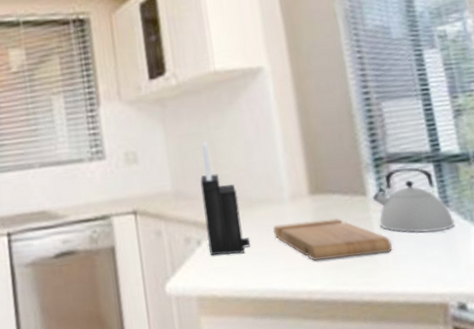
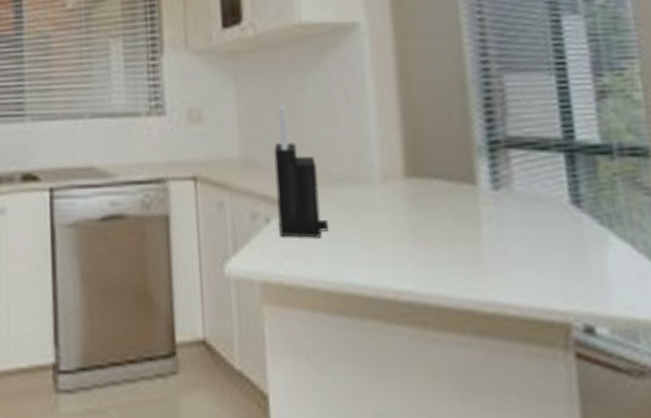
cutting board: present [273,218,393,261] -> none [358,208,505,256]
kettle: present [373,167,455,233] -> none [484,155,587,237]

